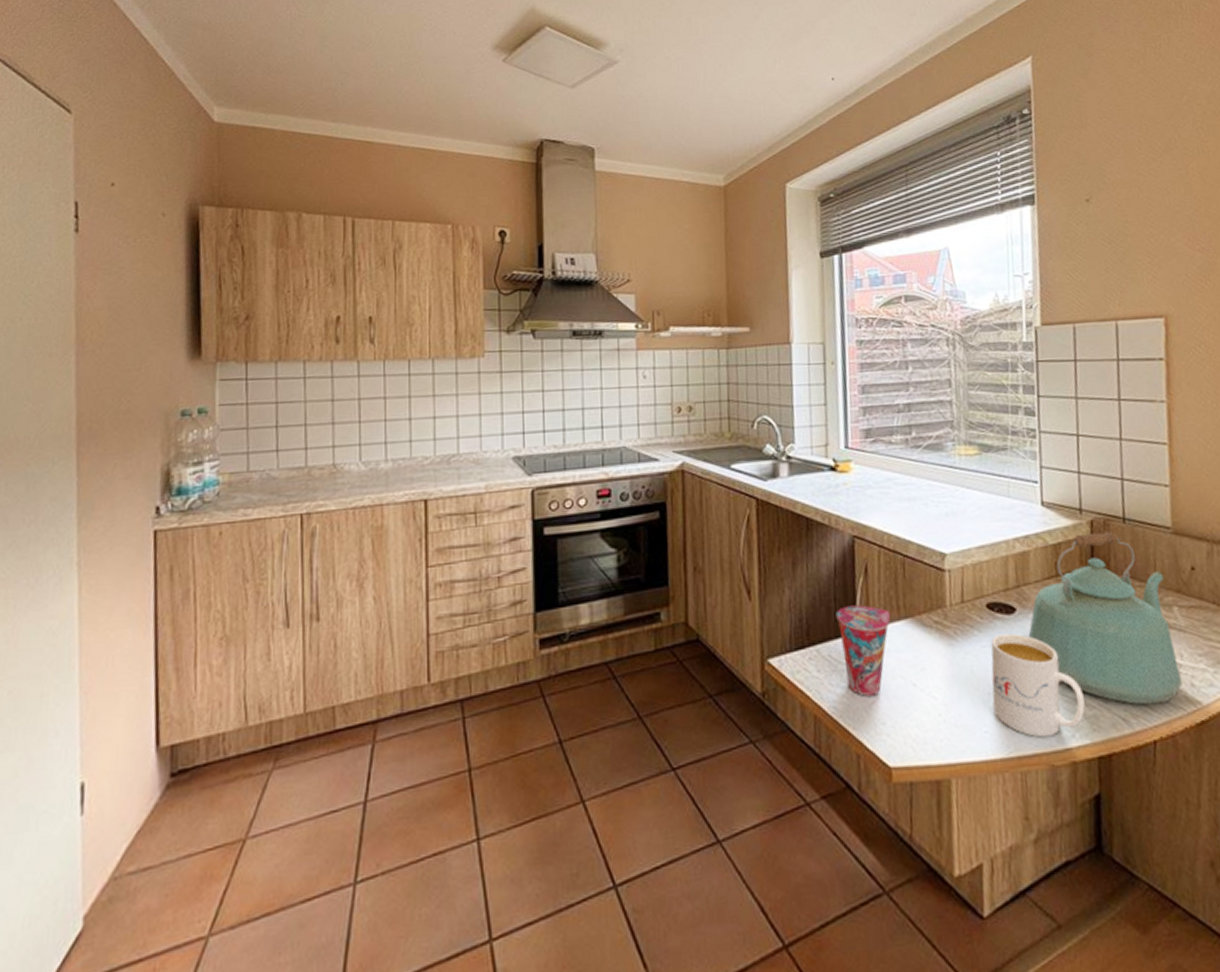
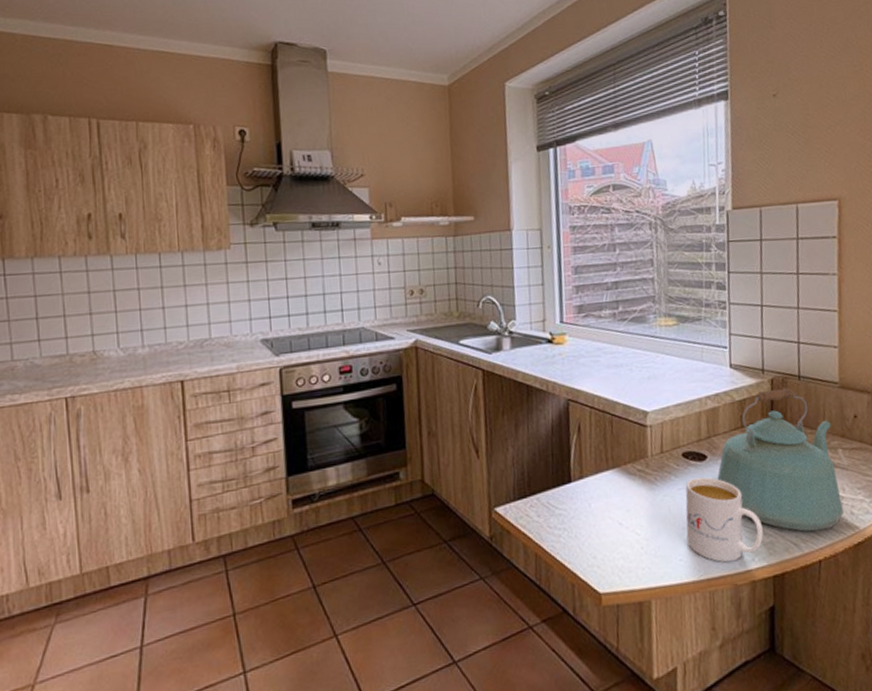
cup: present [836,605,891,696] -> none [553,458,601,536]

